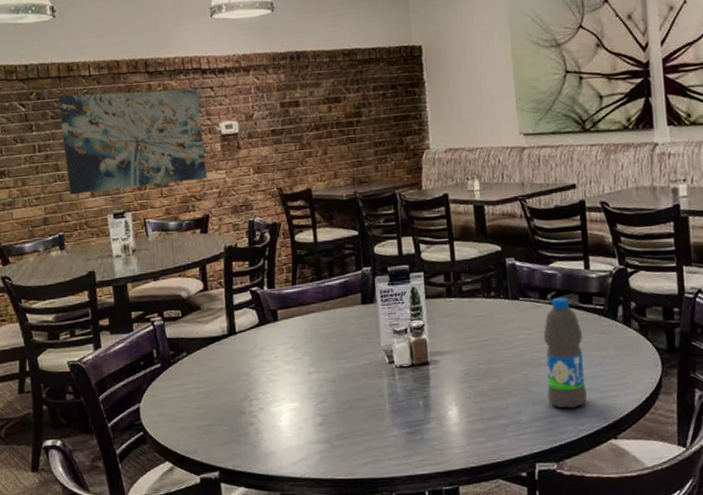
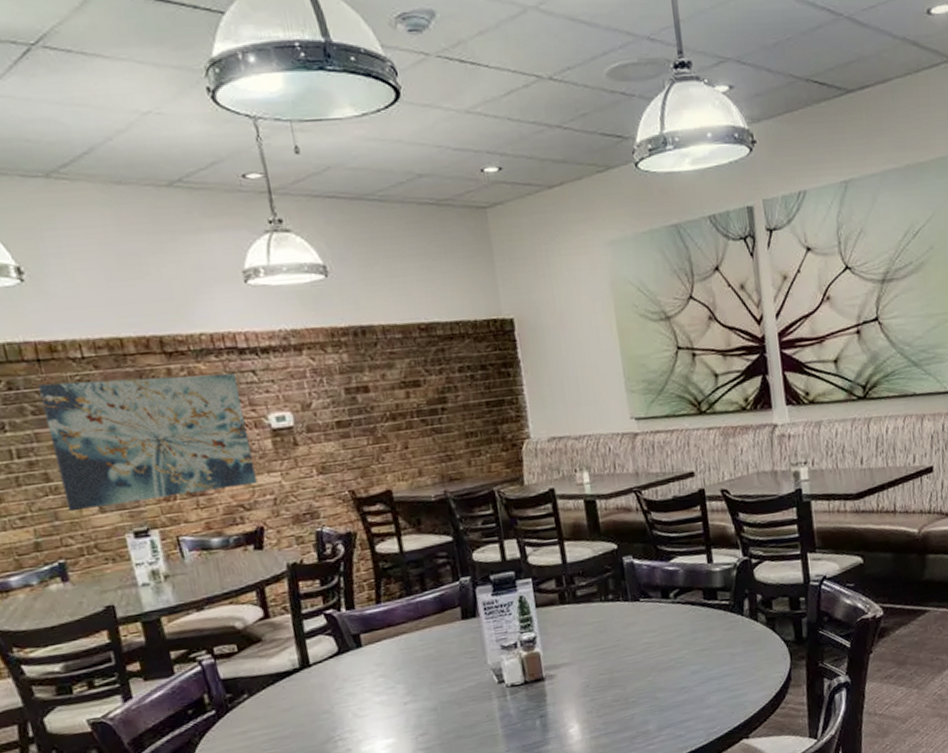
water bottle: present [543,298,588,409] -> none [667,595,717,713]

